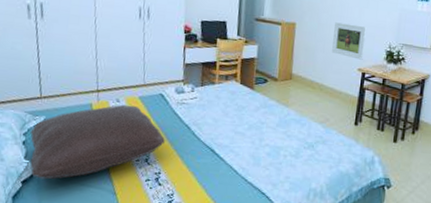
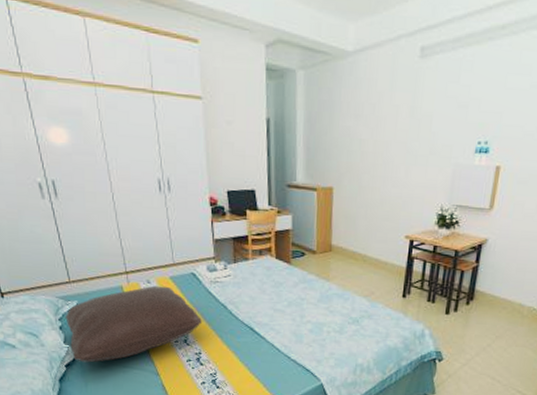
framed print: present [332,22,367,60] -> none [375,184,414,226]

